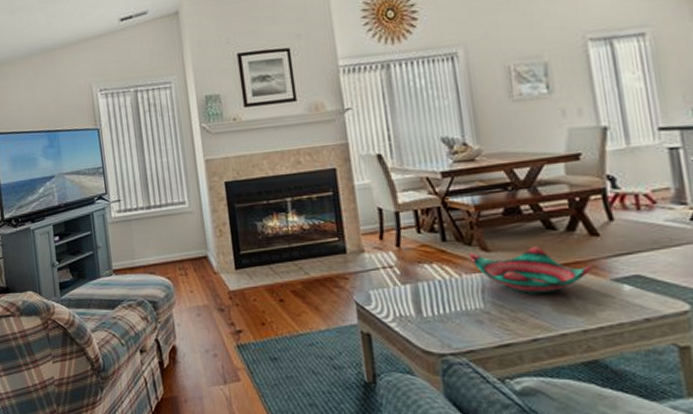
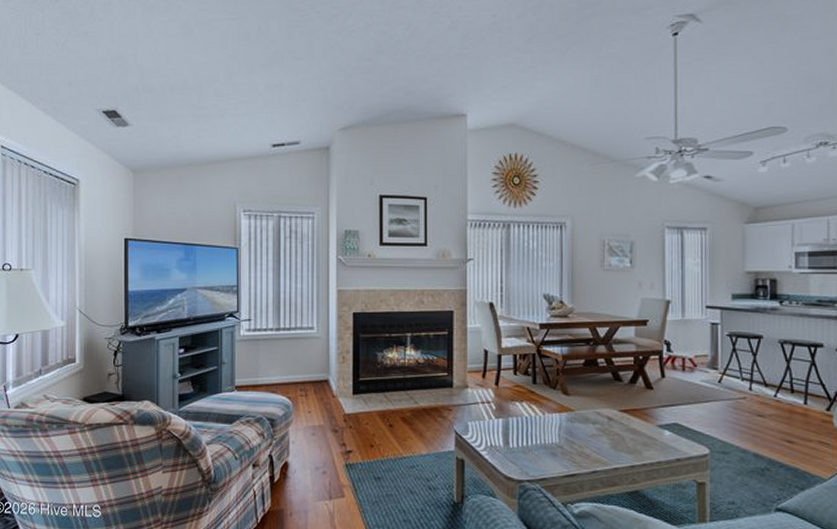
decorative bowl: present [468,246,593,294] -> none [552,394,645,434]

